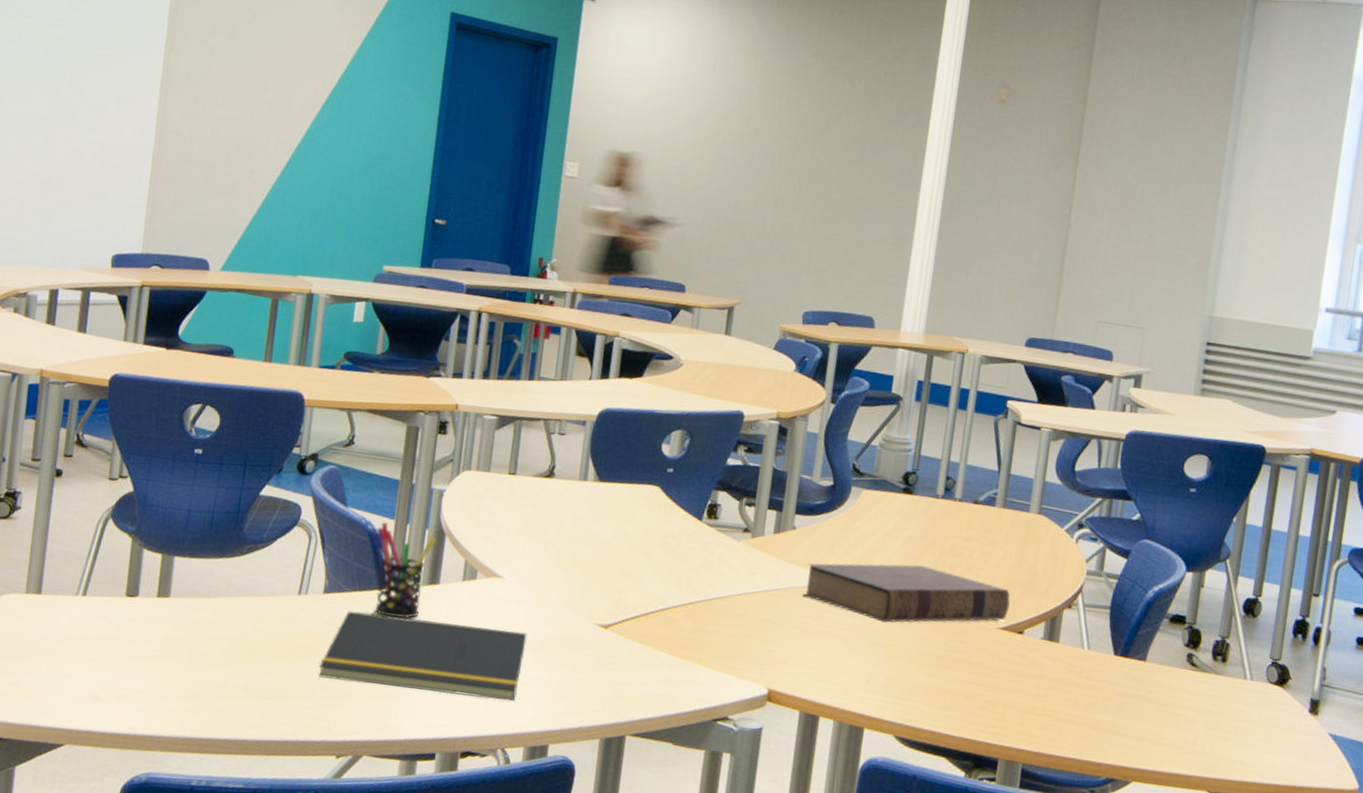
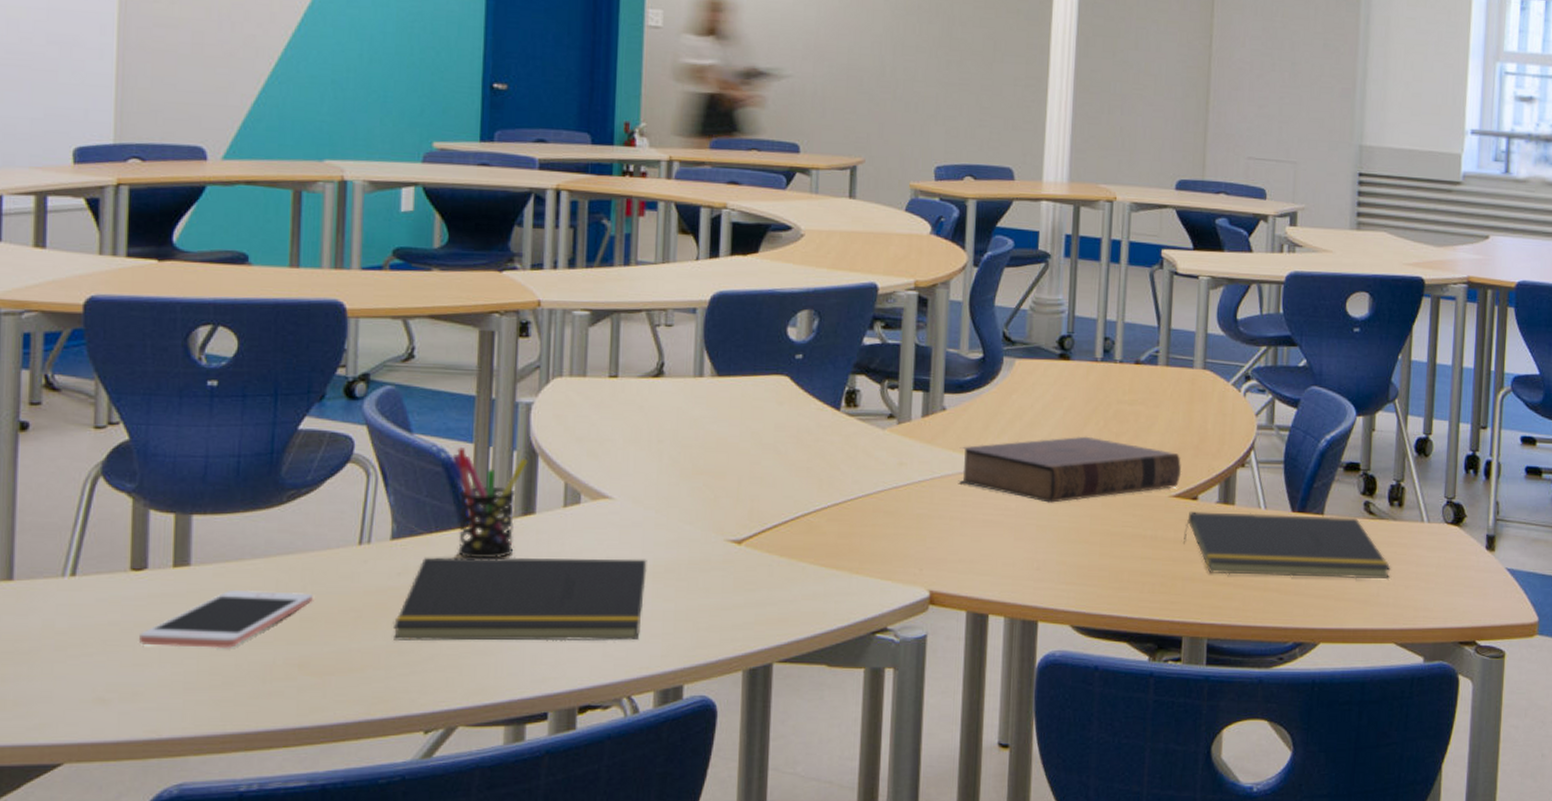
cell phone: none [127,621,260,668] -> present [139,590,313,649]
notepad: none [1005,644,1210,730] -> present [1182,511,1391,580]

